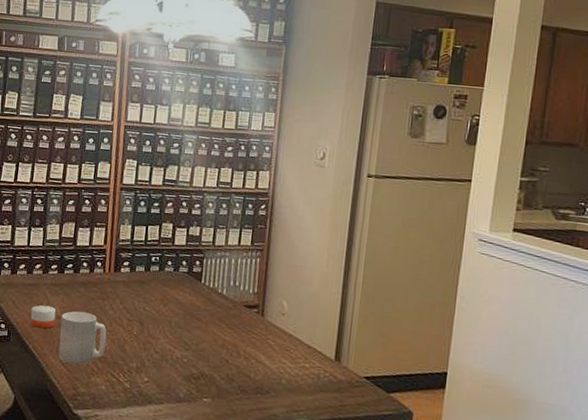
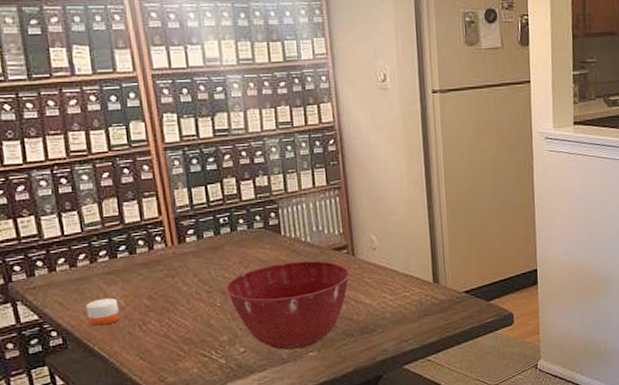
mug: present [58,311,107,365] -> none [126,294,188,356]
mixing bowl: none [143,307,256,393] -> present [225,260,350,350]

